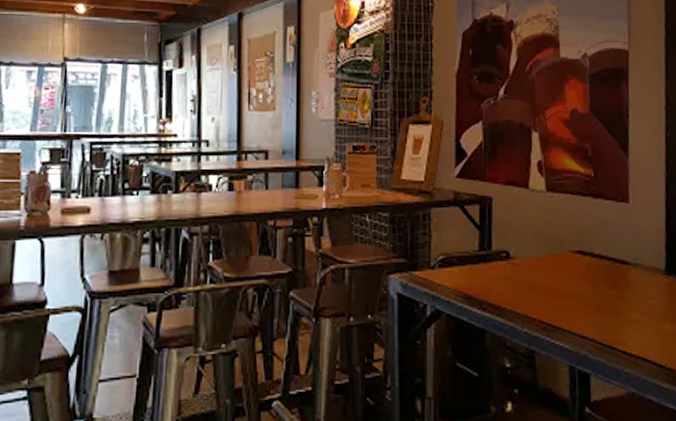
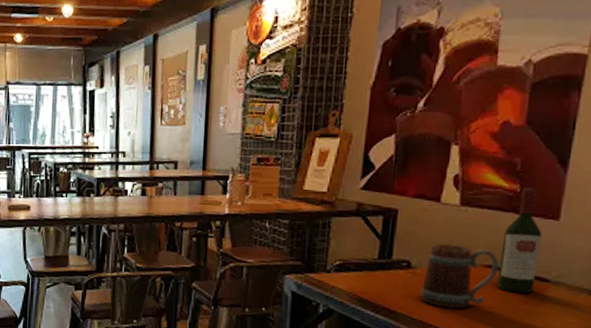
beer mug: none [521,231,586,299] -> present [420,243,499,309]
wine bottle: none [586,172,618,277] -> present [496,187,542,294]

